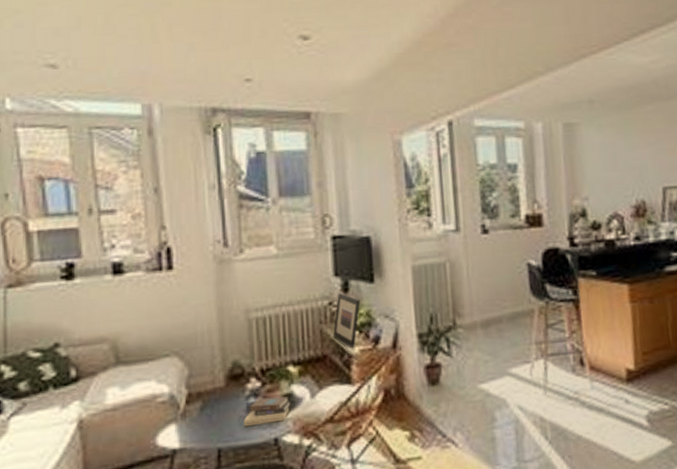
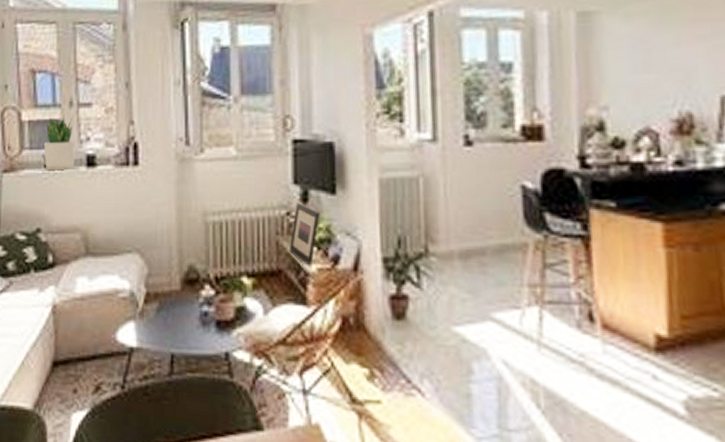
planter: none [56,222,99,283] -> present [42,115,76,171]
books: present [243,396,290,427] -> none [195,307,242,336]

